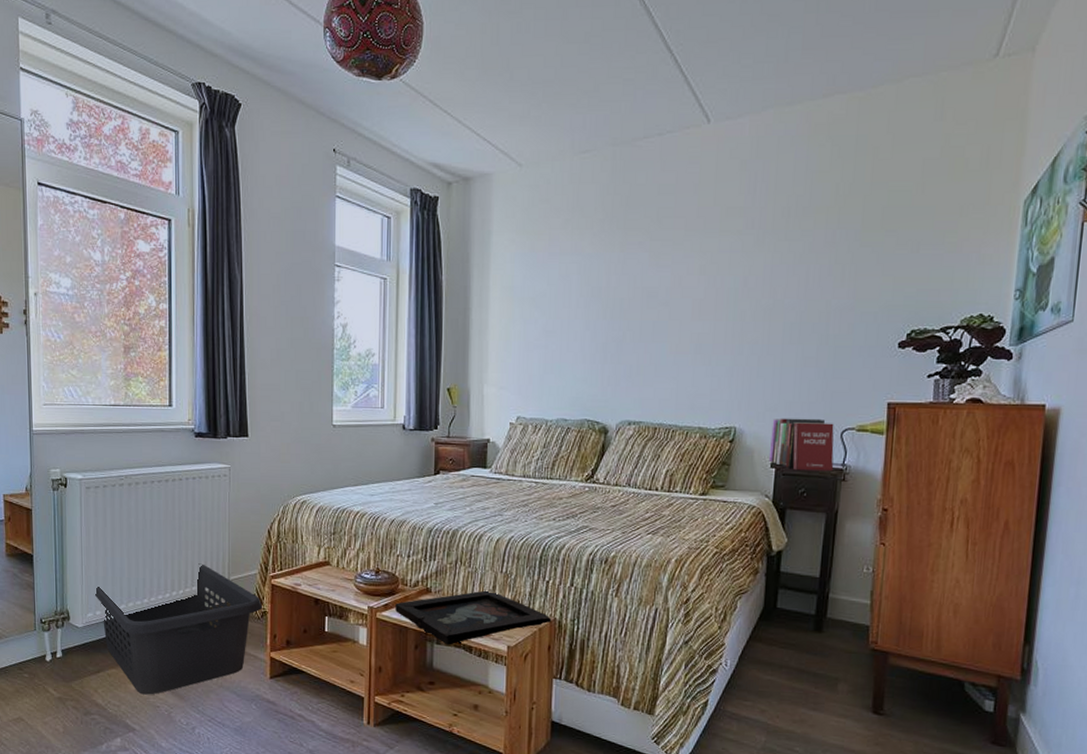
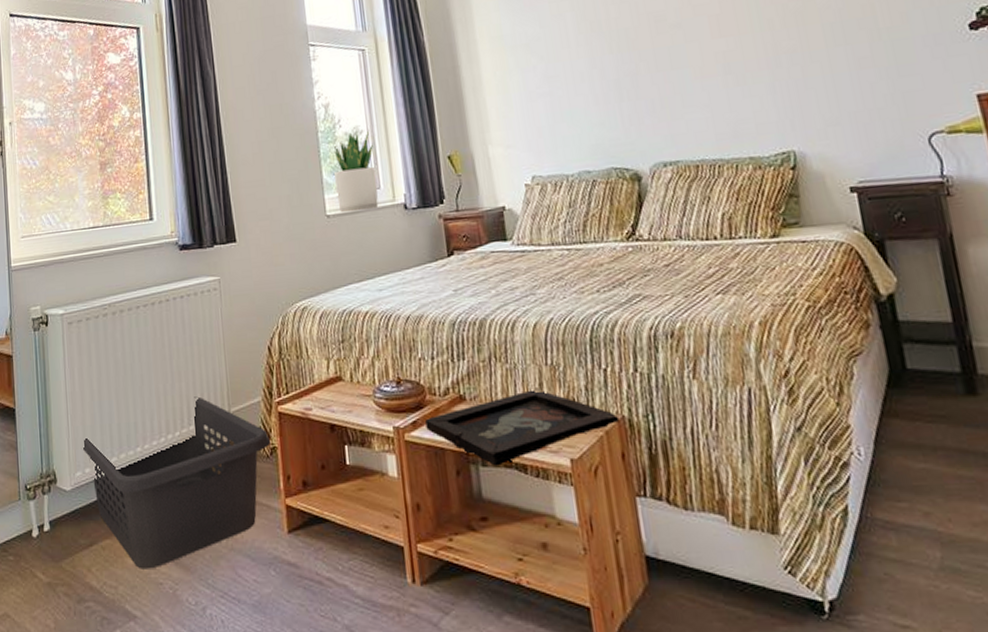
planter: none [344,354,382,426] -> present [333,130,379,213]
books: present [768,418,834,472] -> none [838,125,932,192]

